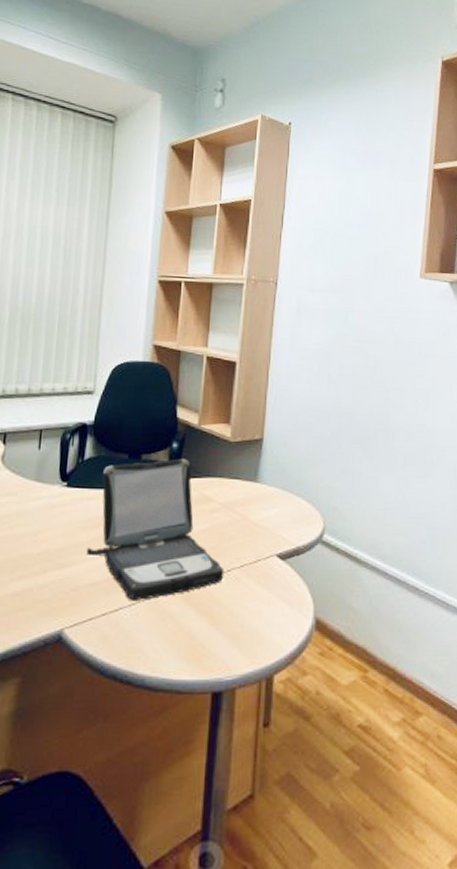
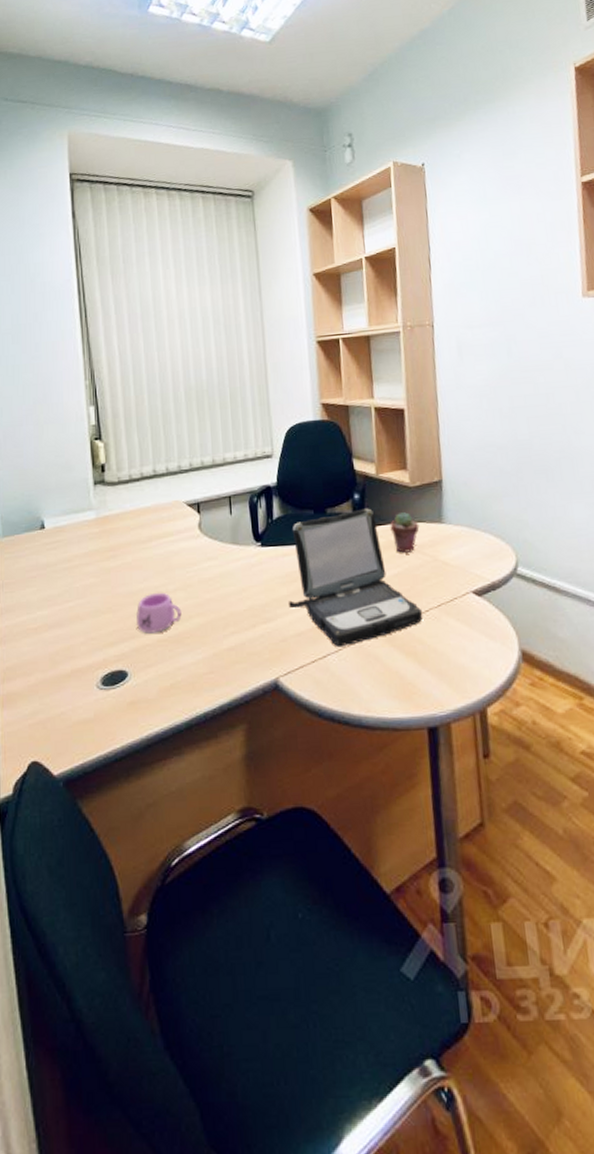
potted succulent: none [204,466,234,509] -> present [390,511,420,553]

